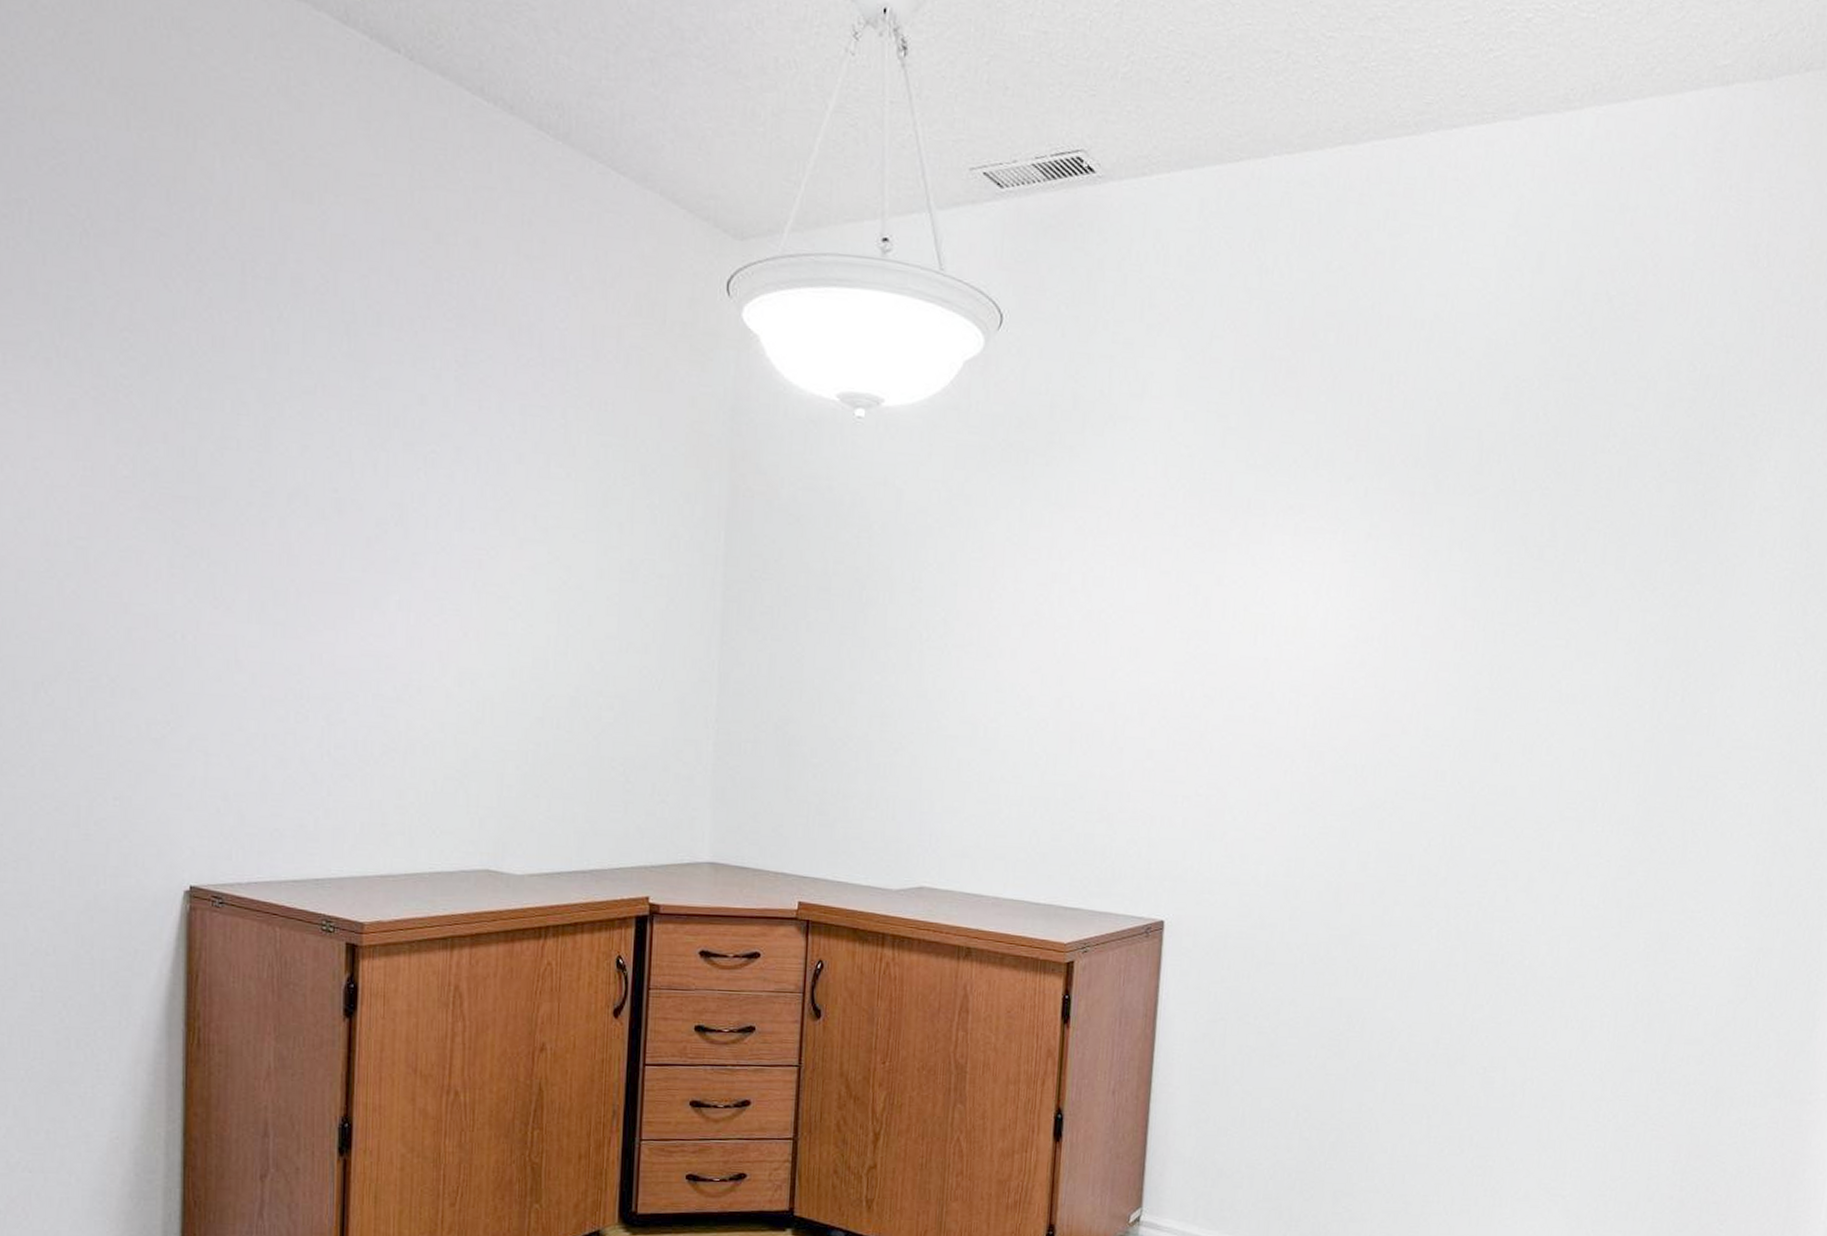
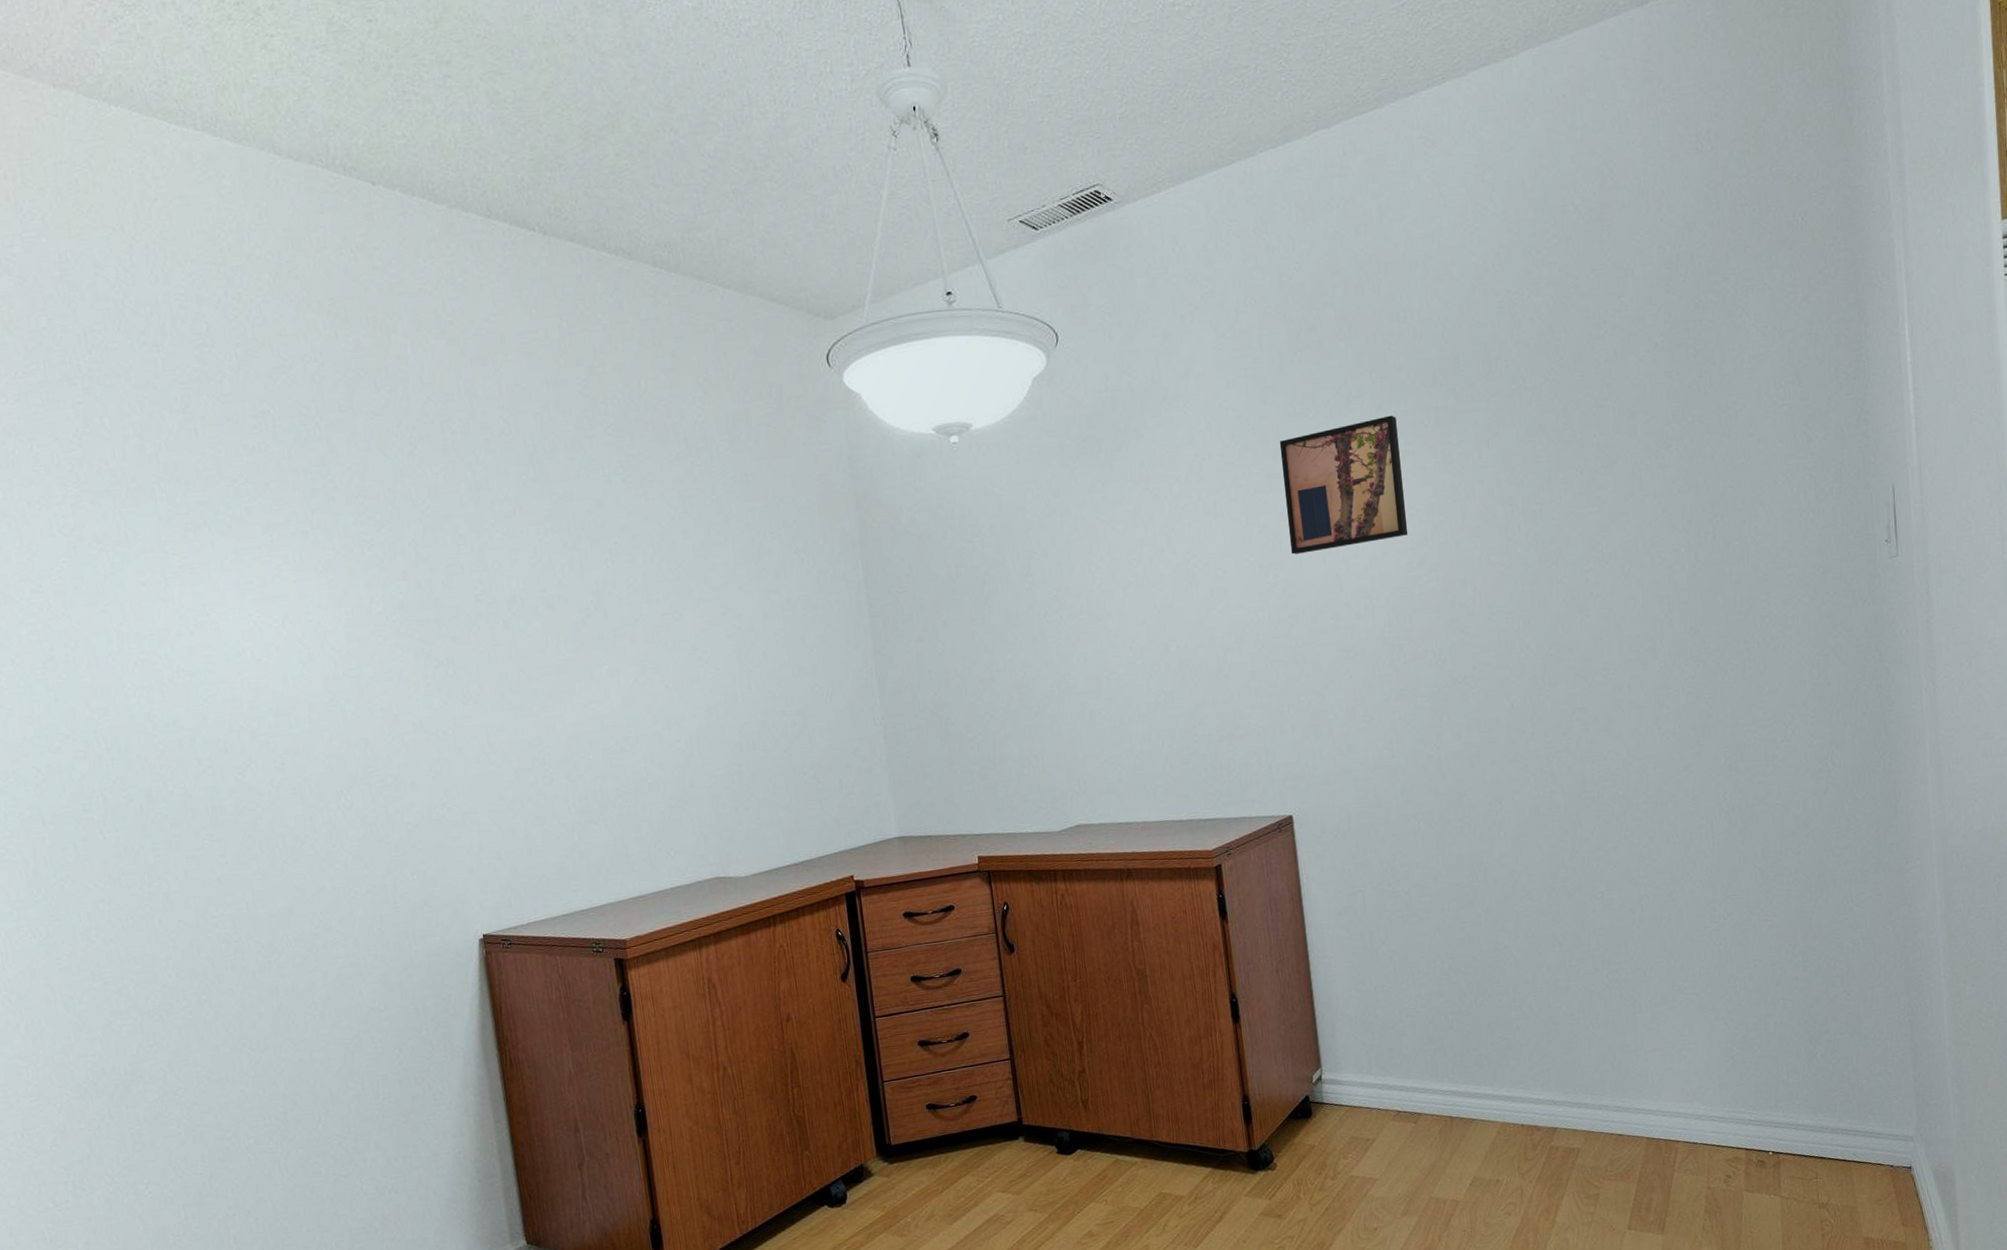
wall art: none [1219,489,1366,631] -> present [1279,415,1408,555]

